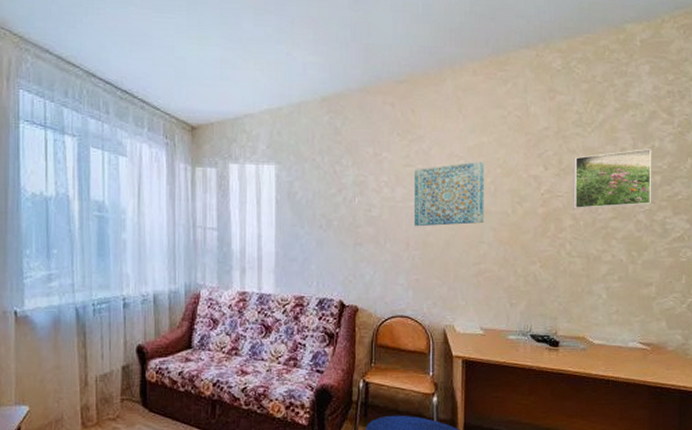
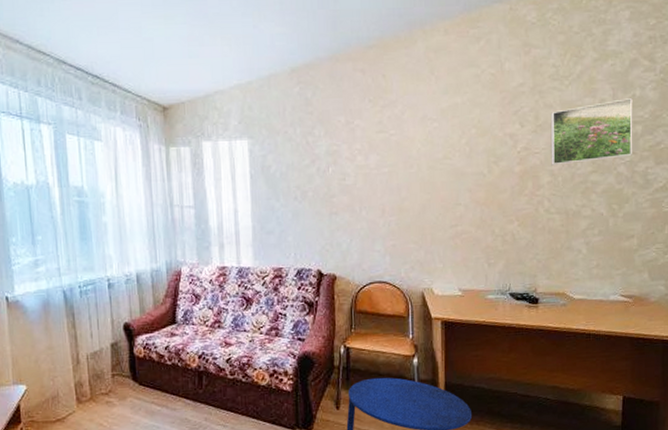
wall art: present [413,161,484,227] -> none [388,122,460,193]

